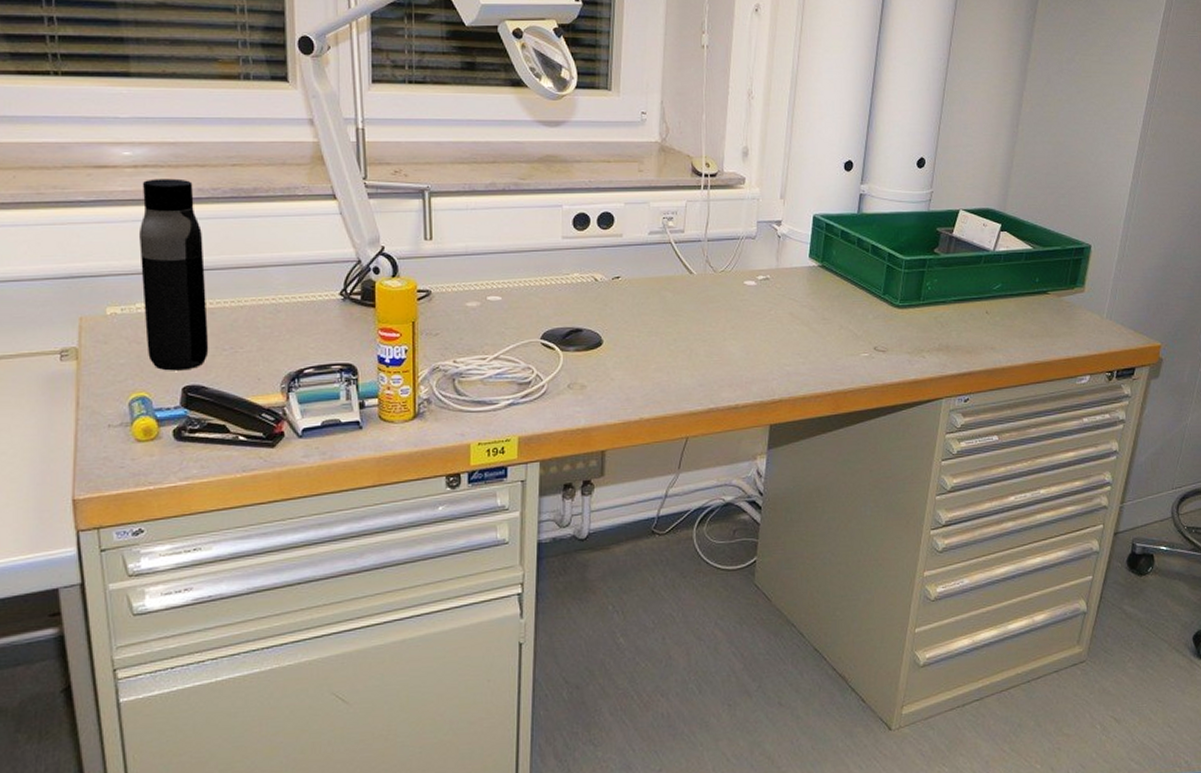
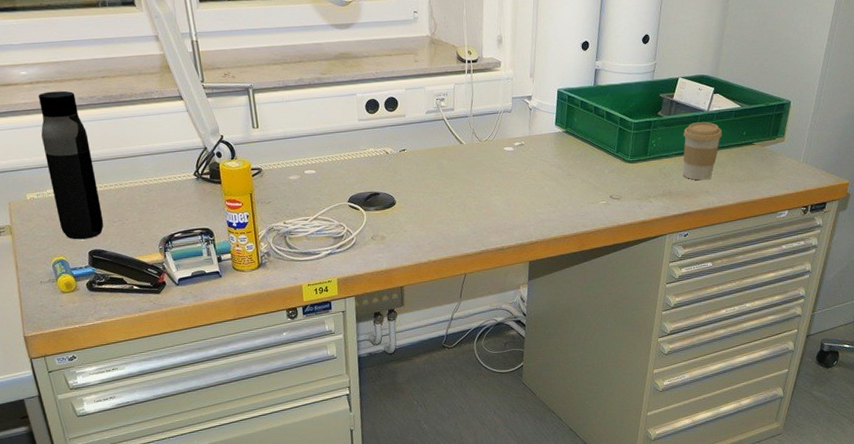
coffee cup: none [963,264,1011,334] -> present [682,122,722,181]

